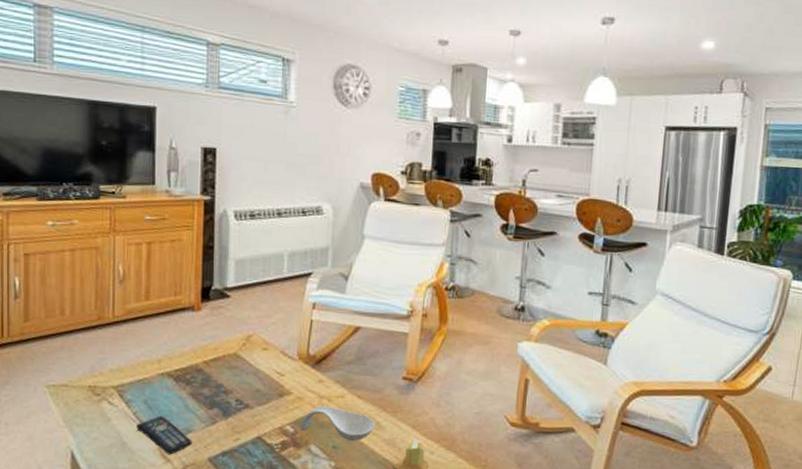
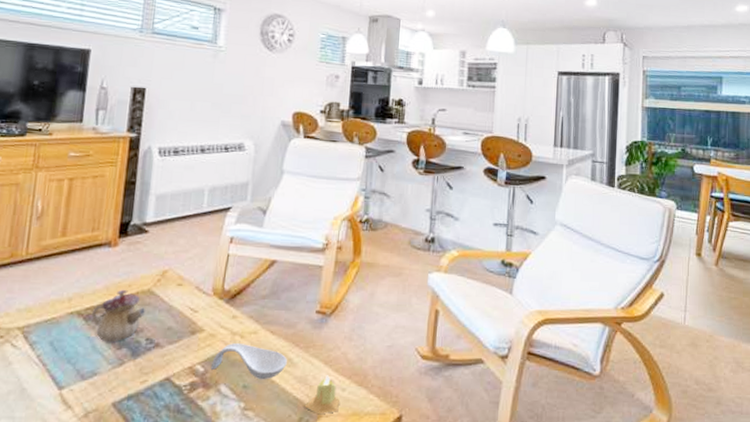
remote control: present [136,415,192,455] -> none [38,358,97,401]
teapot: none [181,352,234,402] -> present [91,289,146,341]

